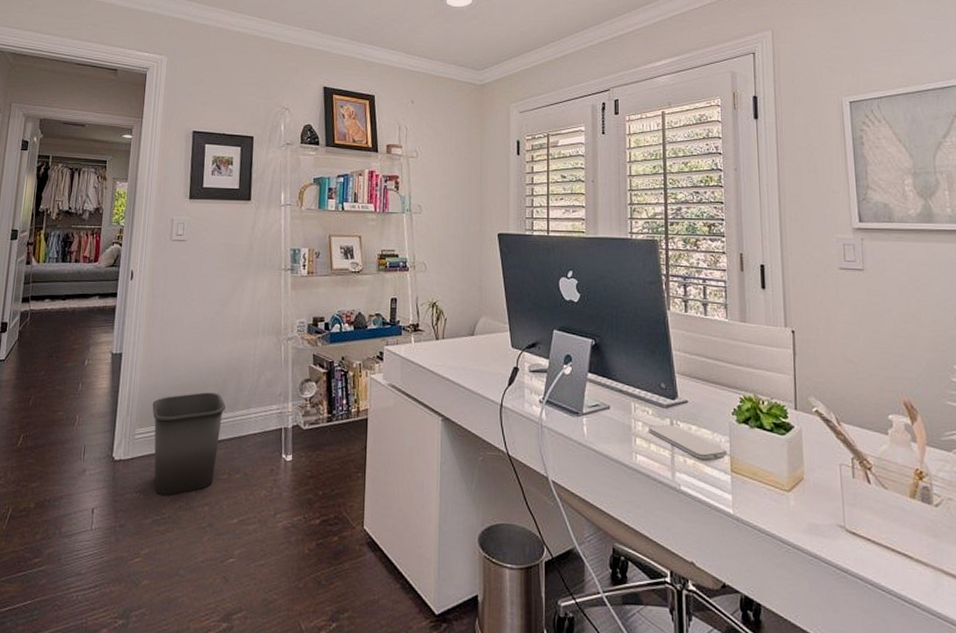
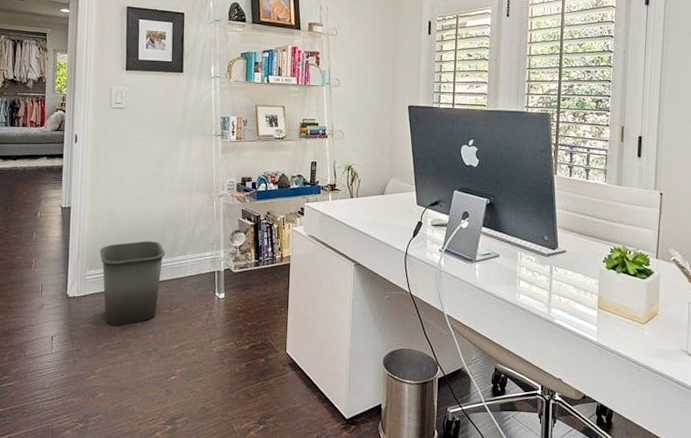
smartphone: present [649,424,728,460] -> none [531,270,596,299]

